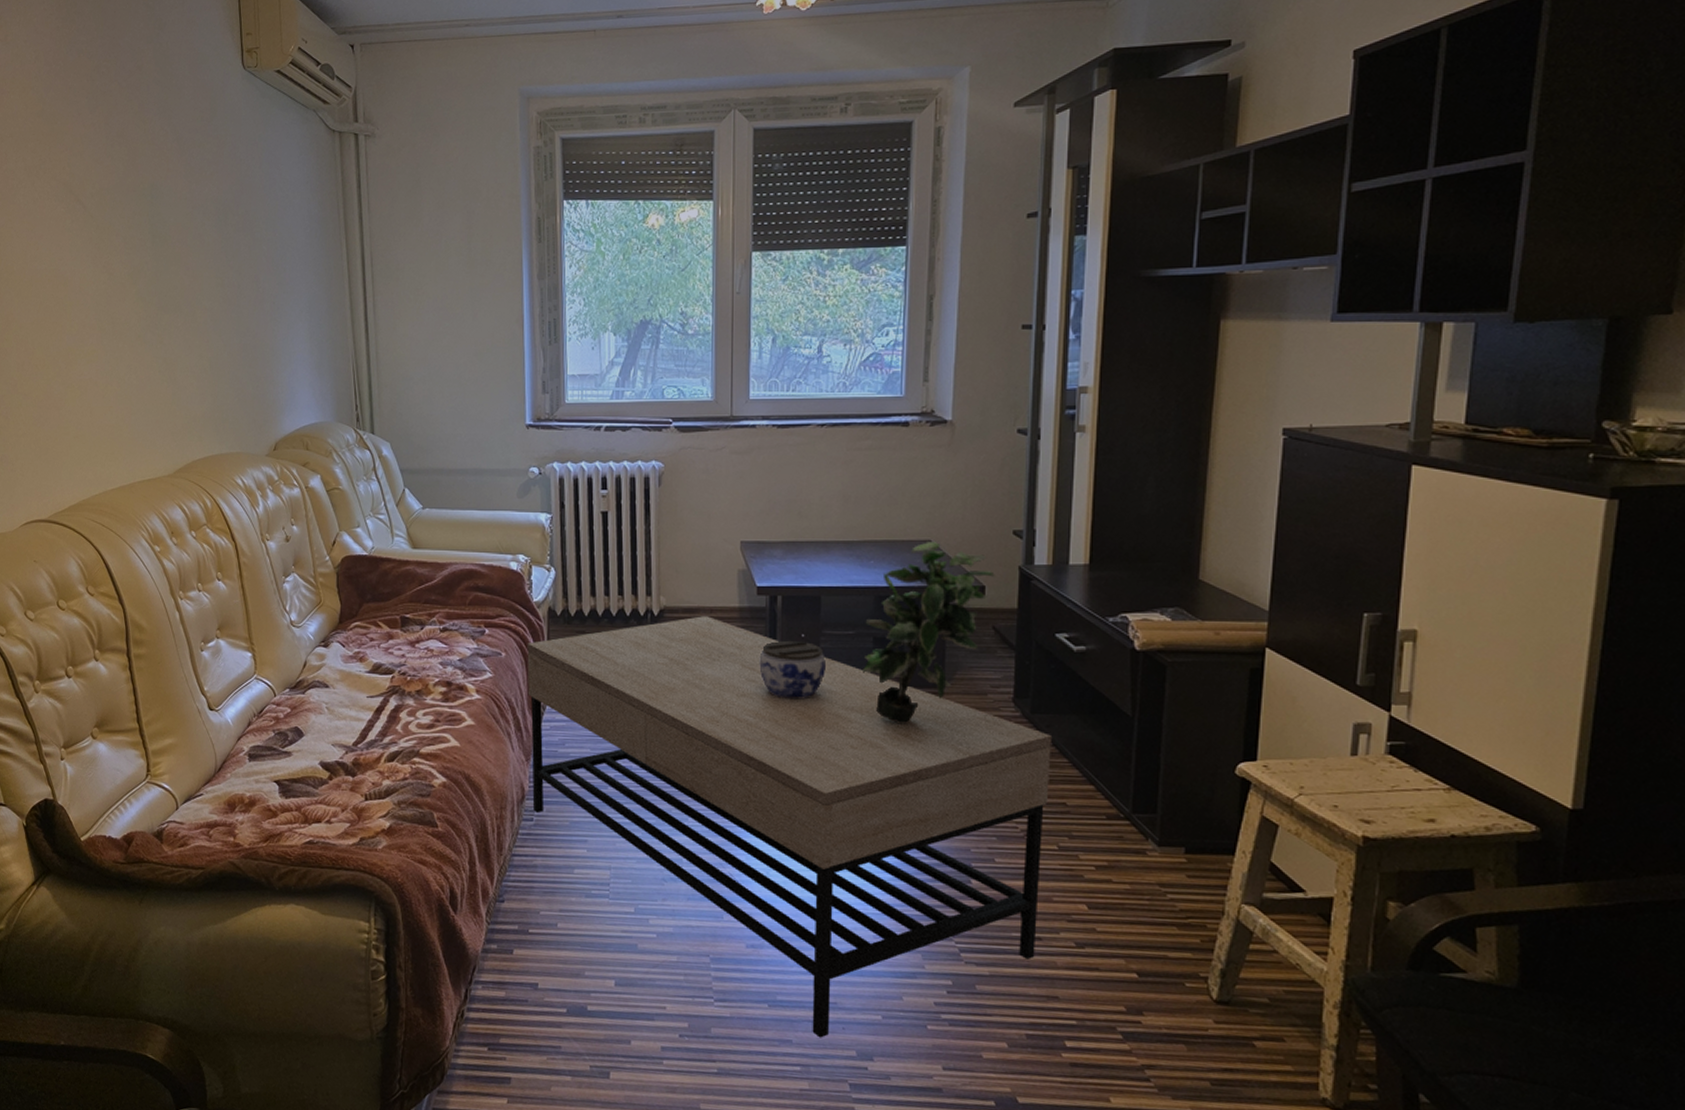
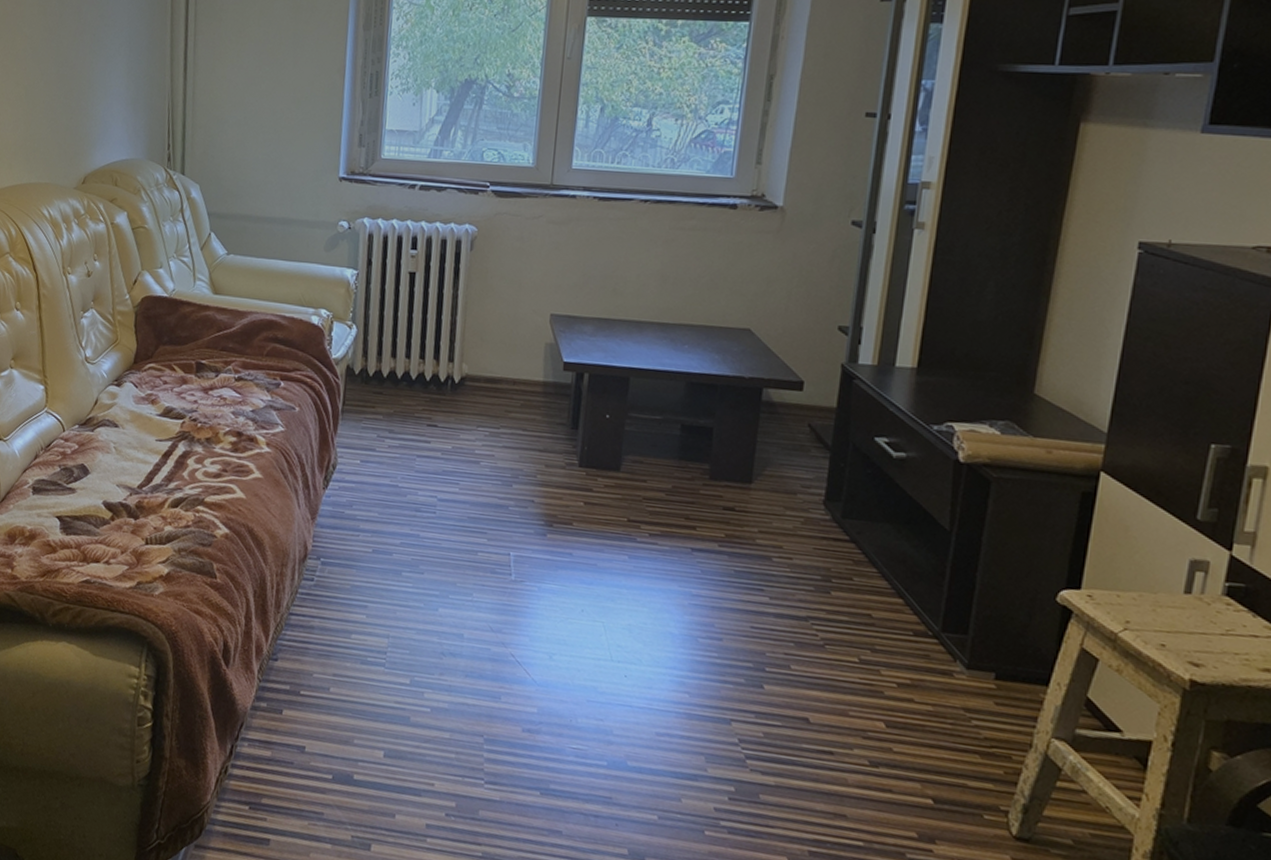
coffee table: present [527,616,1053,1038] -> none [314,387,863,833]
jar: present [759,640,826,700] -> none [559,419,629,482]
potted plant: present [863,542,995,723] -> none [667,330,815,517]

